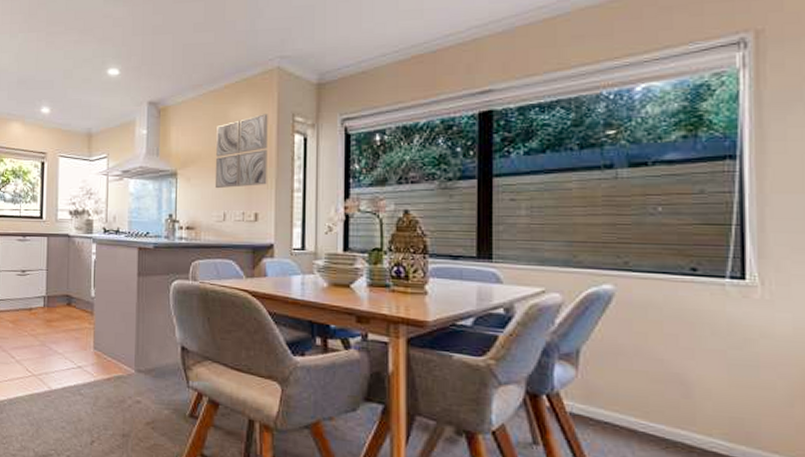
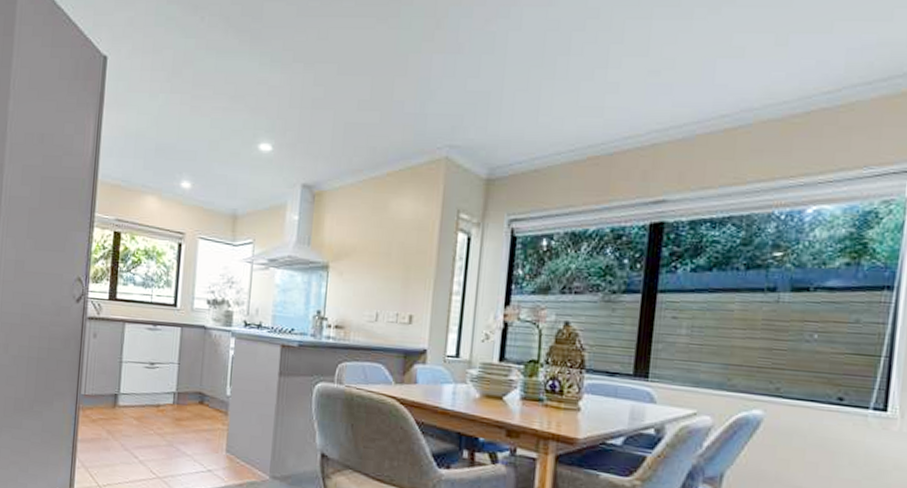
wall art: present [214,114,268,189] -> none [368,207,432,286]

